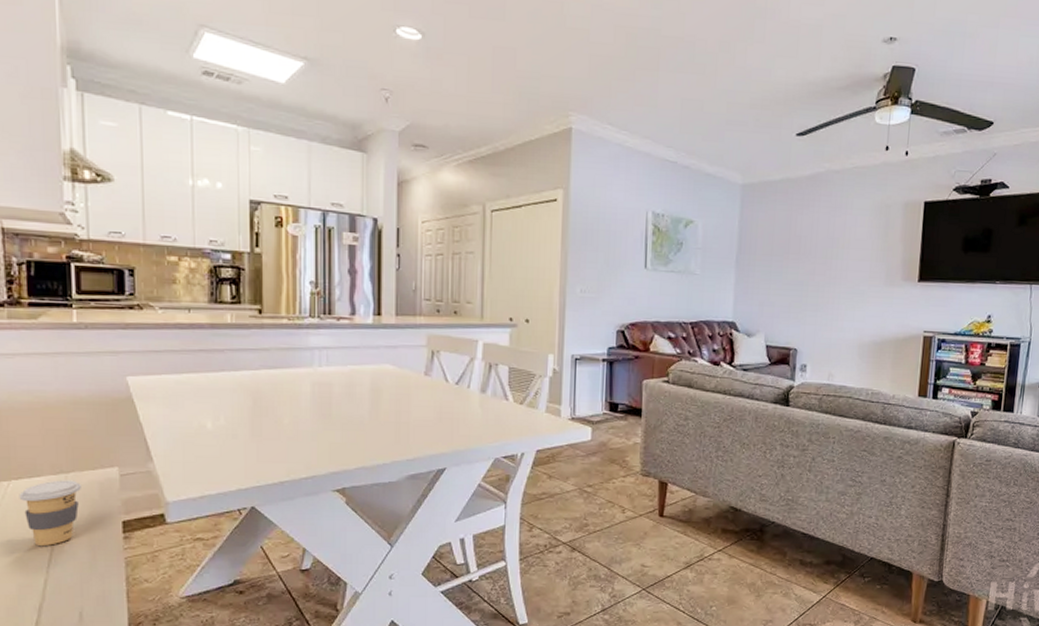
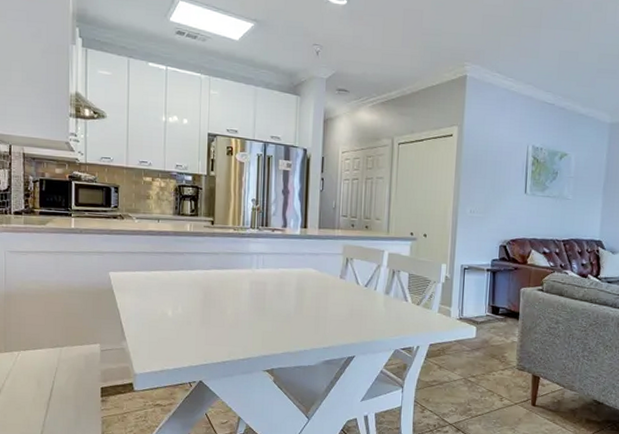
coffee cup: present [19,480,81,546] -> none [26,352,71,404]

